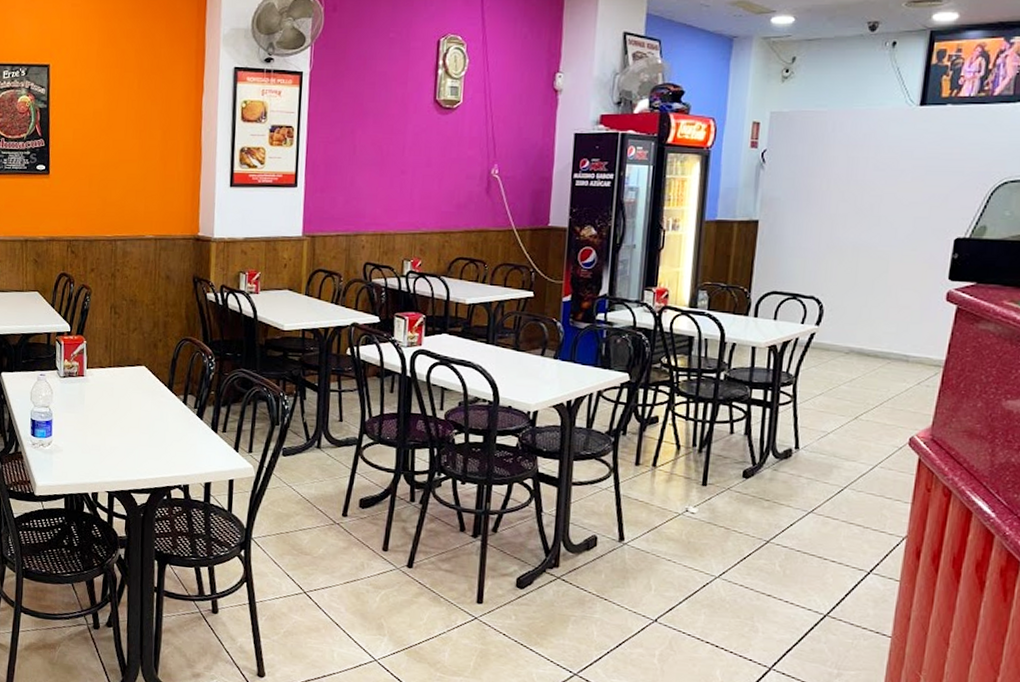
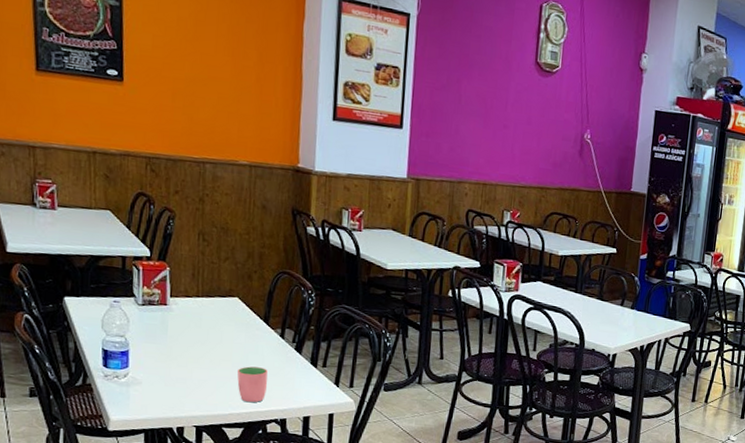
cup: none [144,433,172,469] -> present [236,366,268,403]

